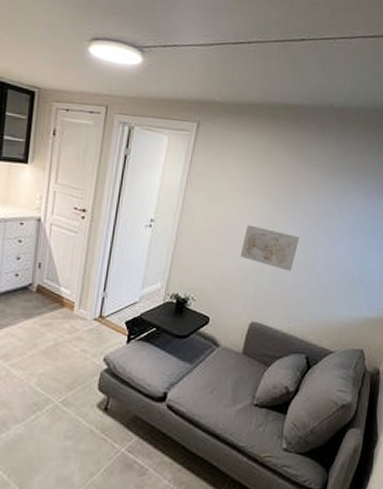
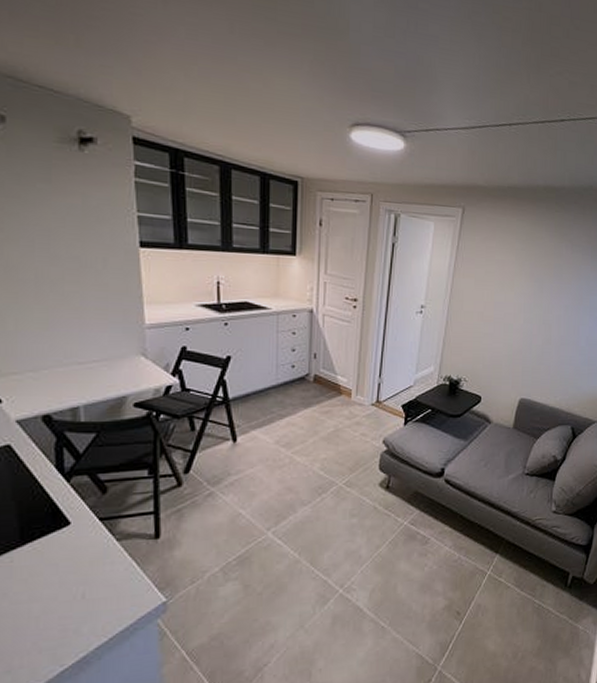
wall art: present [240,224,300,271] -> none [508,306,564,349]

